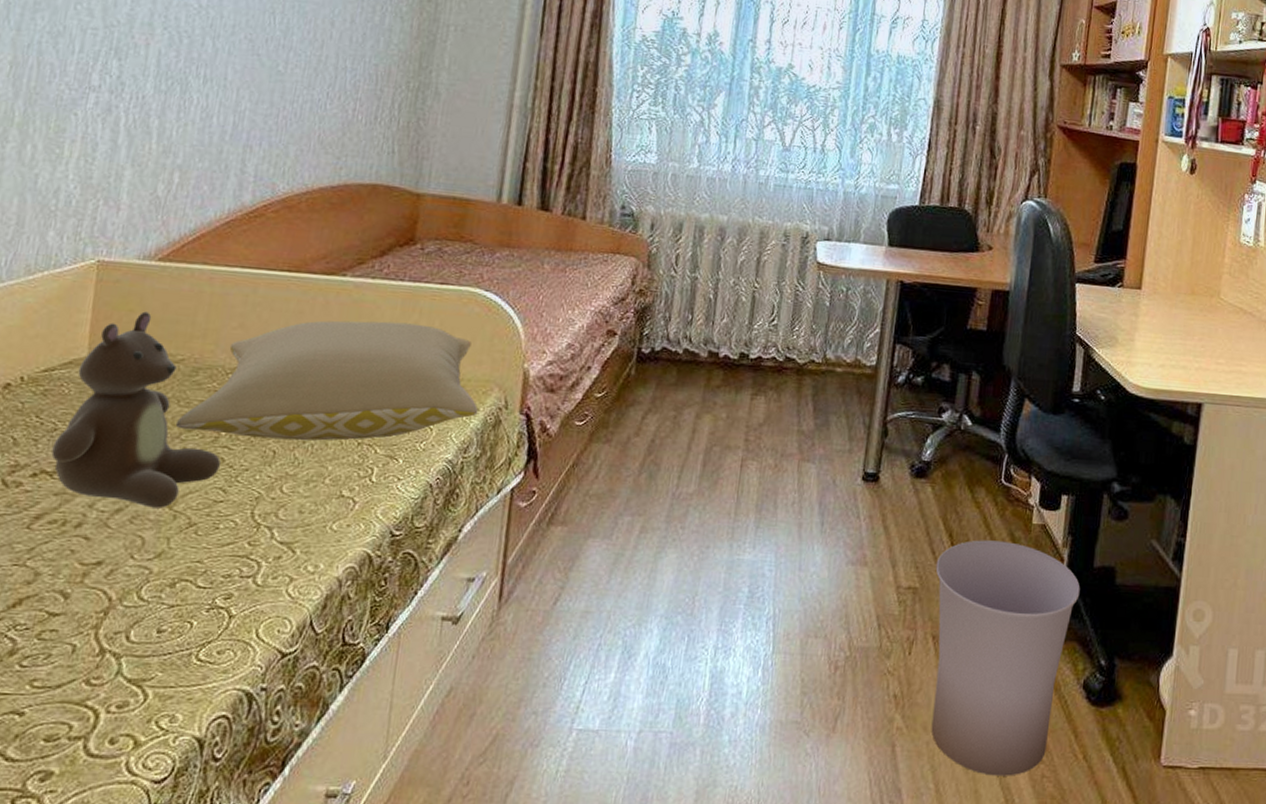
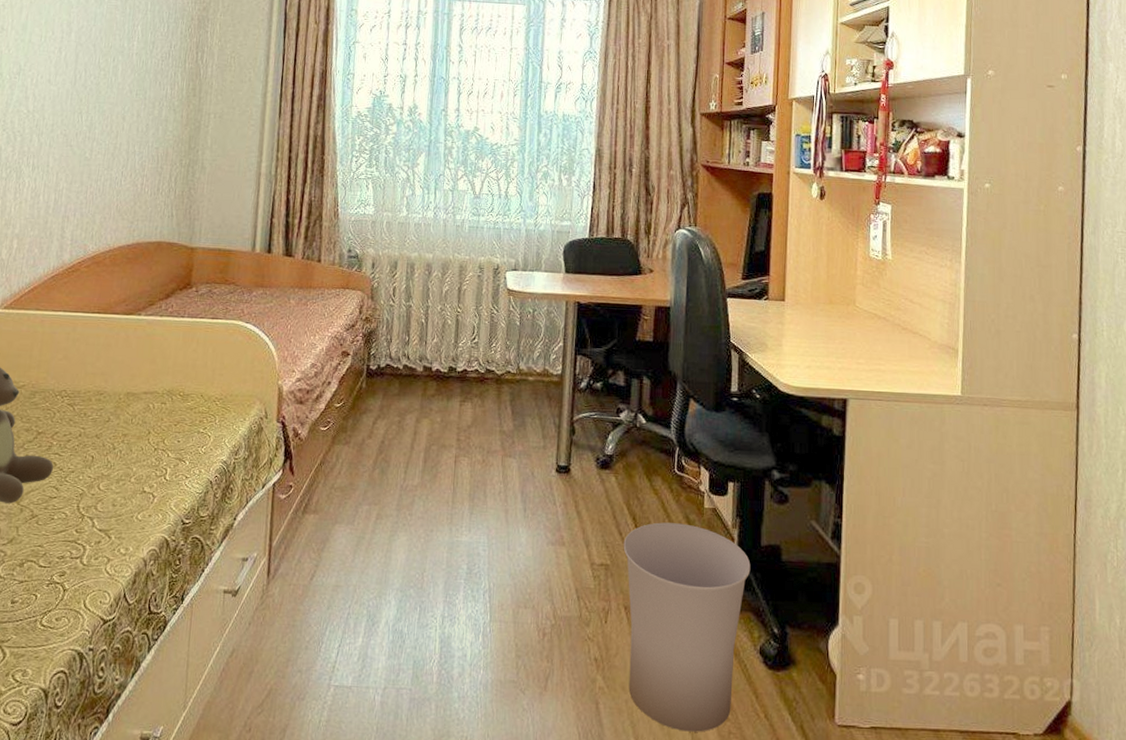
pillow: present [175,320,479,441] -> none [20,350,245,448]

